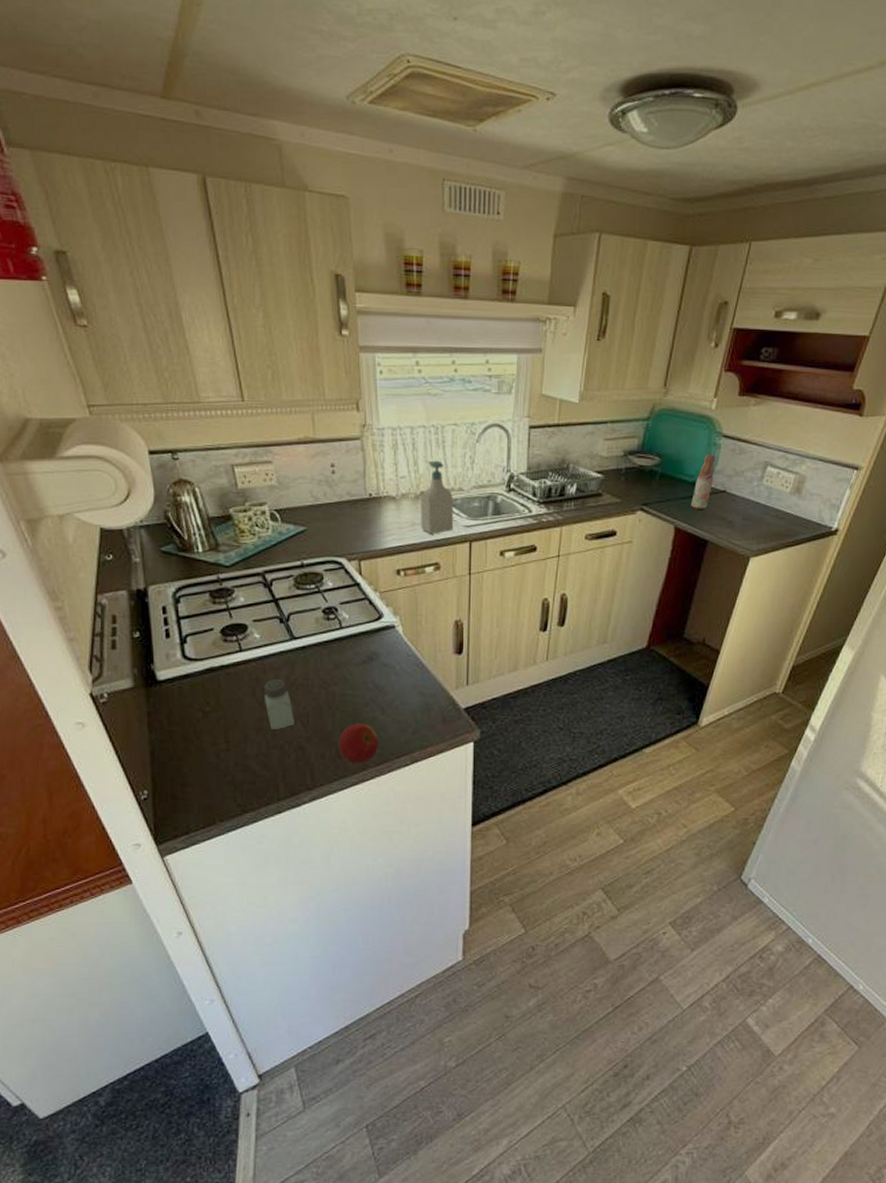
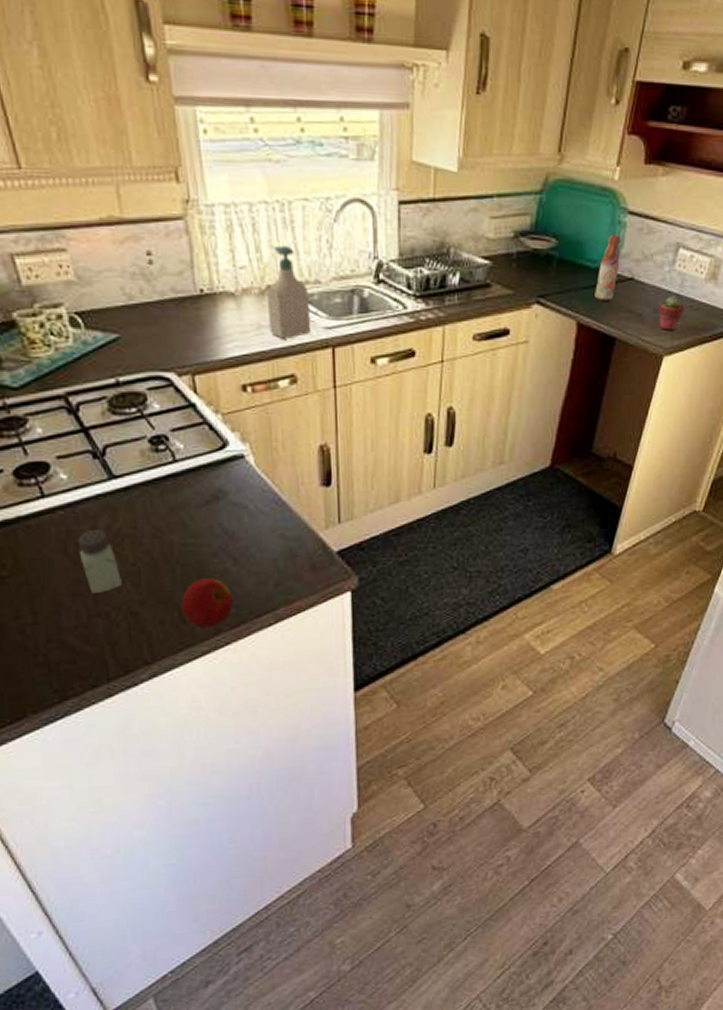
potted succulent: none [746,506,771,536] -> present [657,296,685,330]

